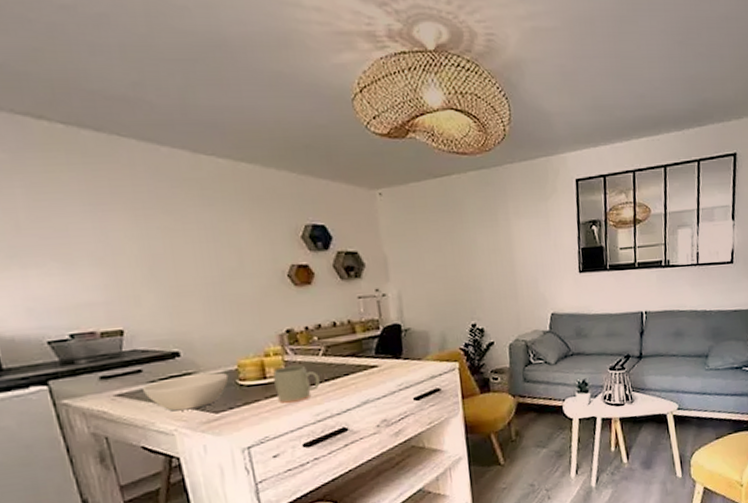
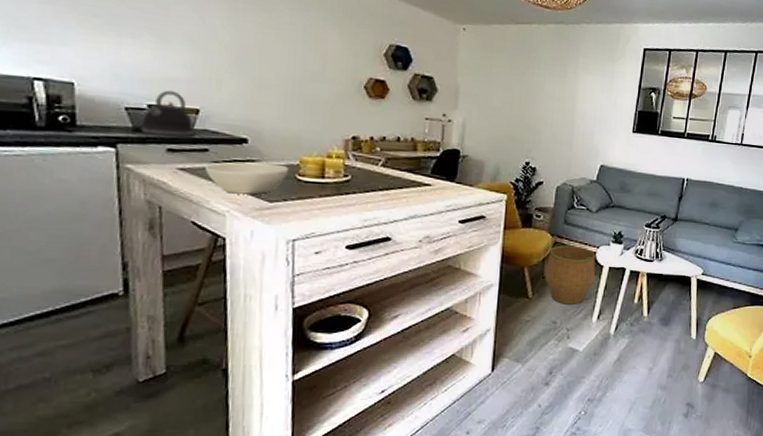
kettle: none [68,315,124,367] -> present [140,90,194,139]
mug: present [273,365,320,403] -> none [330,170,374,205]
basket: none [513,402,567,465] -> present [545,243,596,305]

